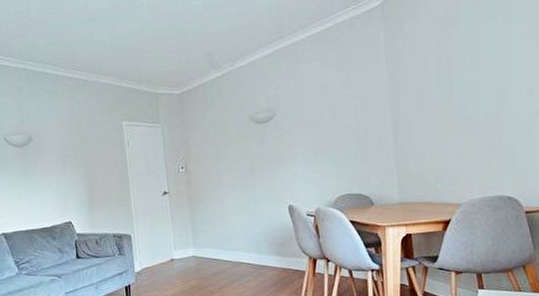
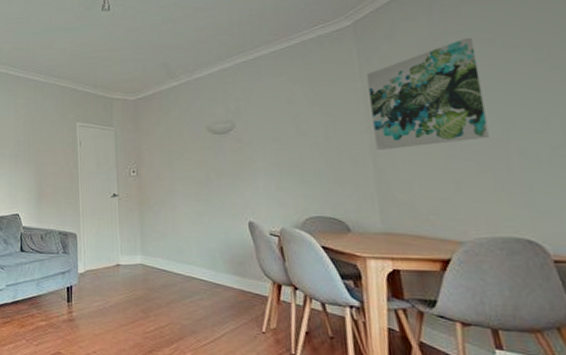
wall art: none [392,14,487,128] -> present [367,37,489,150]

